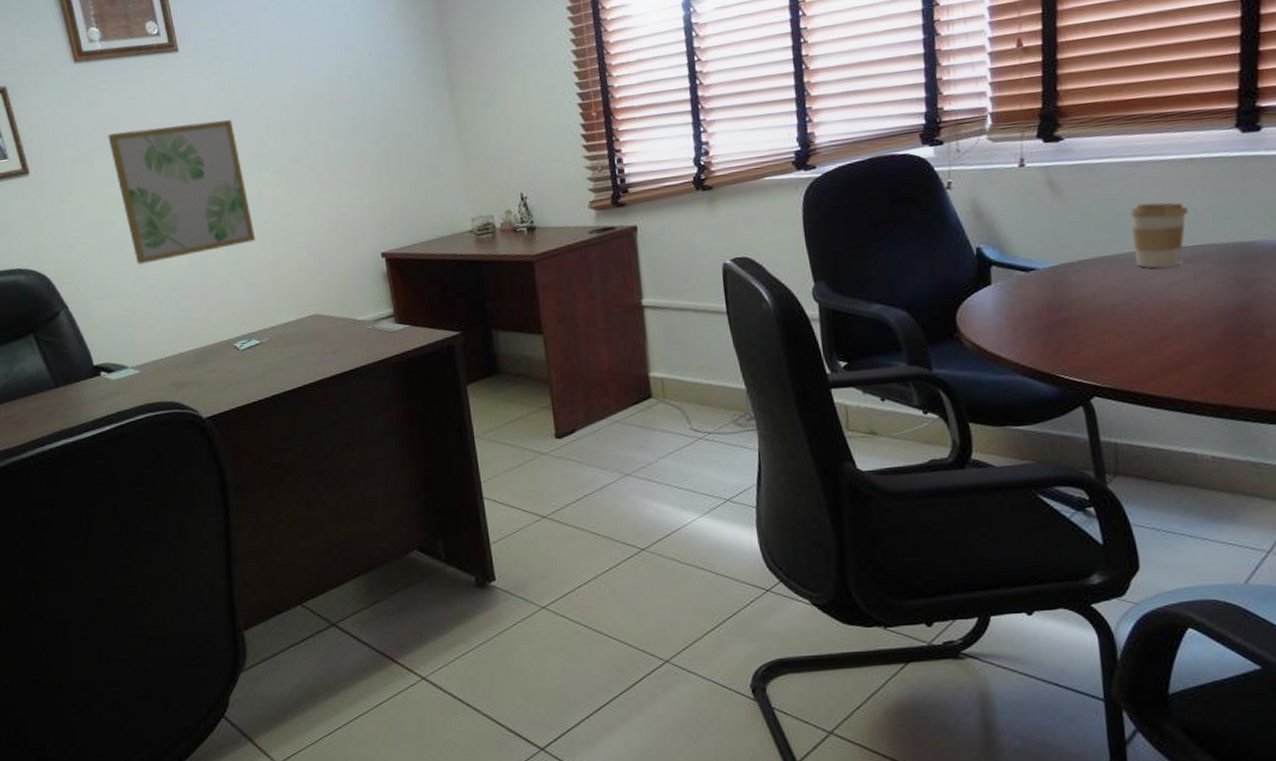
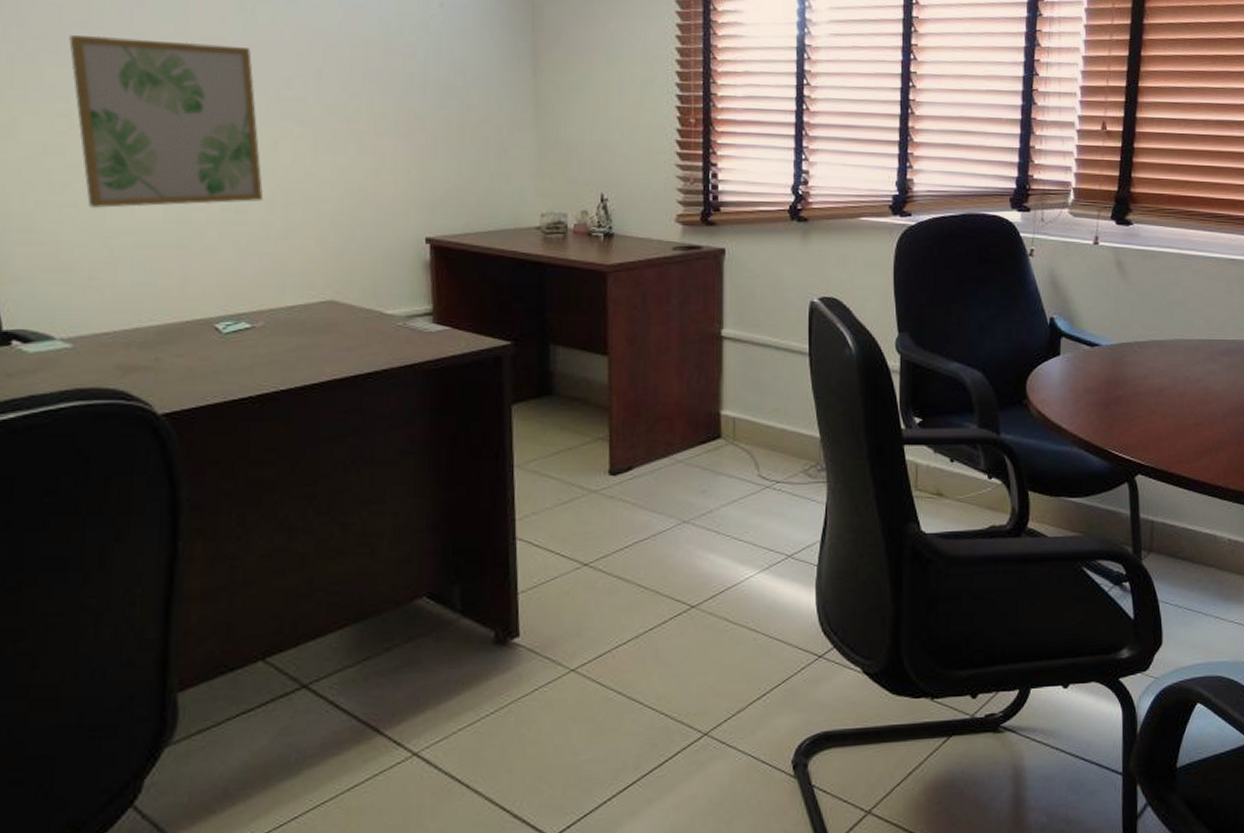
coffee cup: present [1130,202,1188,268] -> none [1181,294,1227,357]

